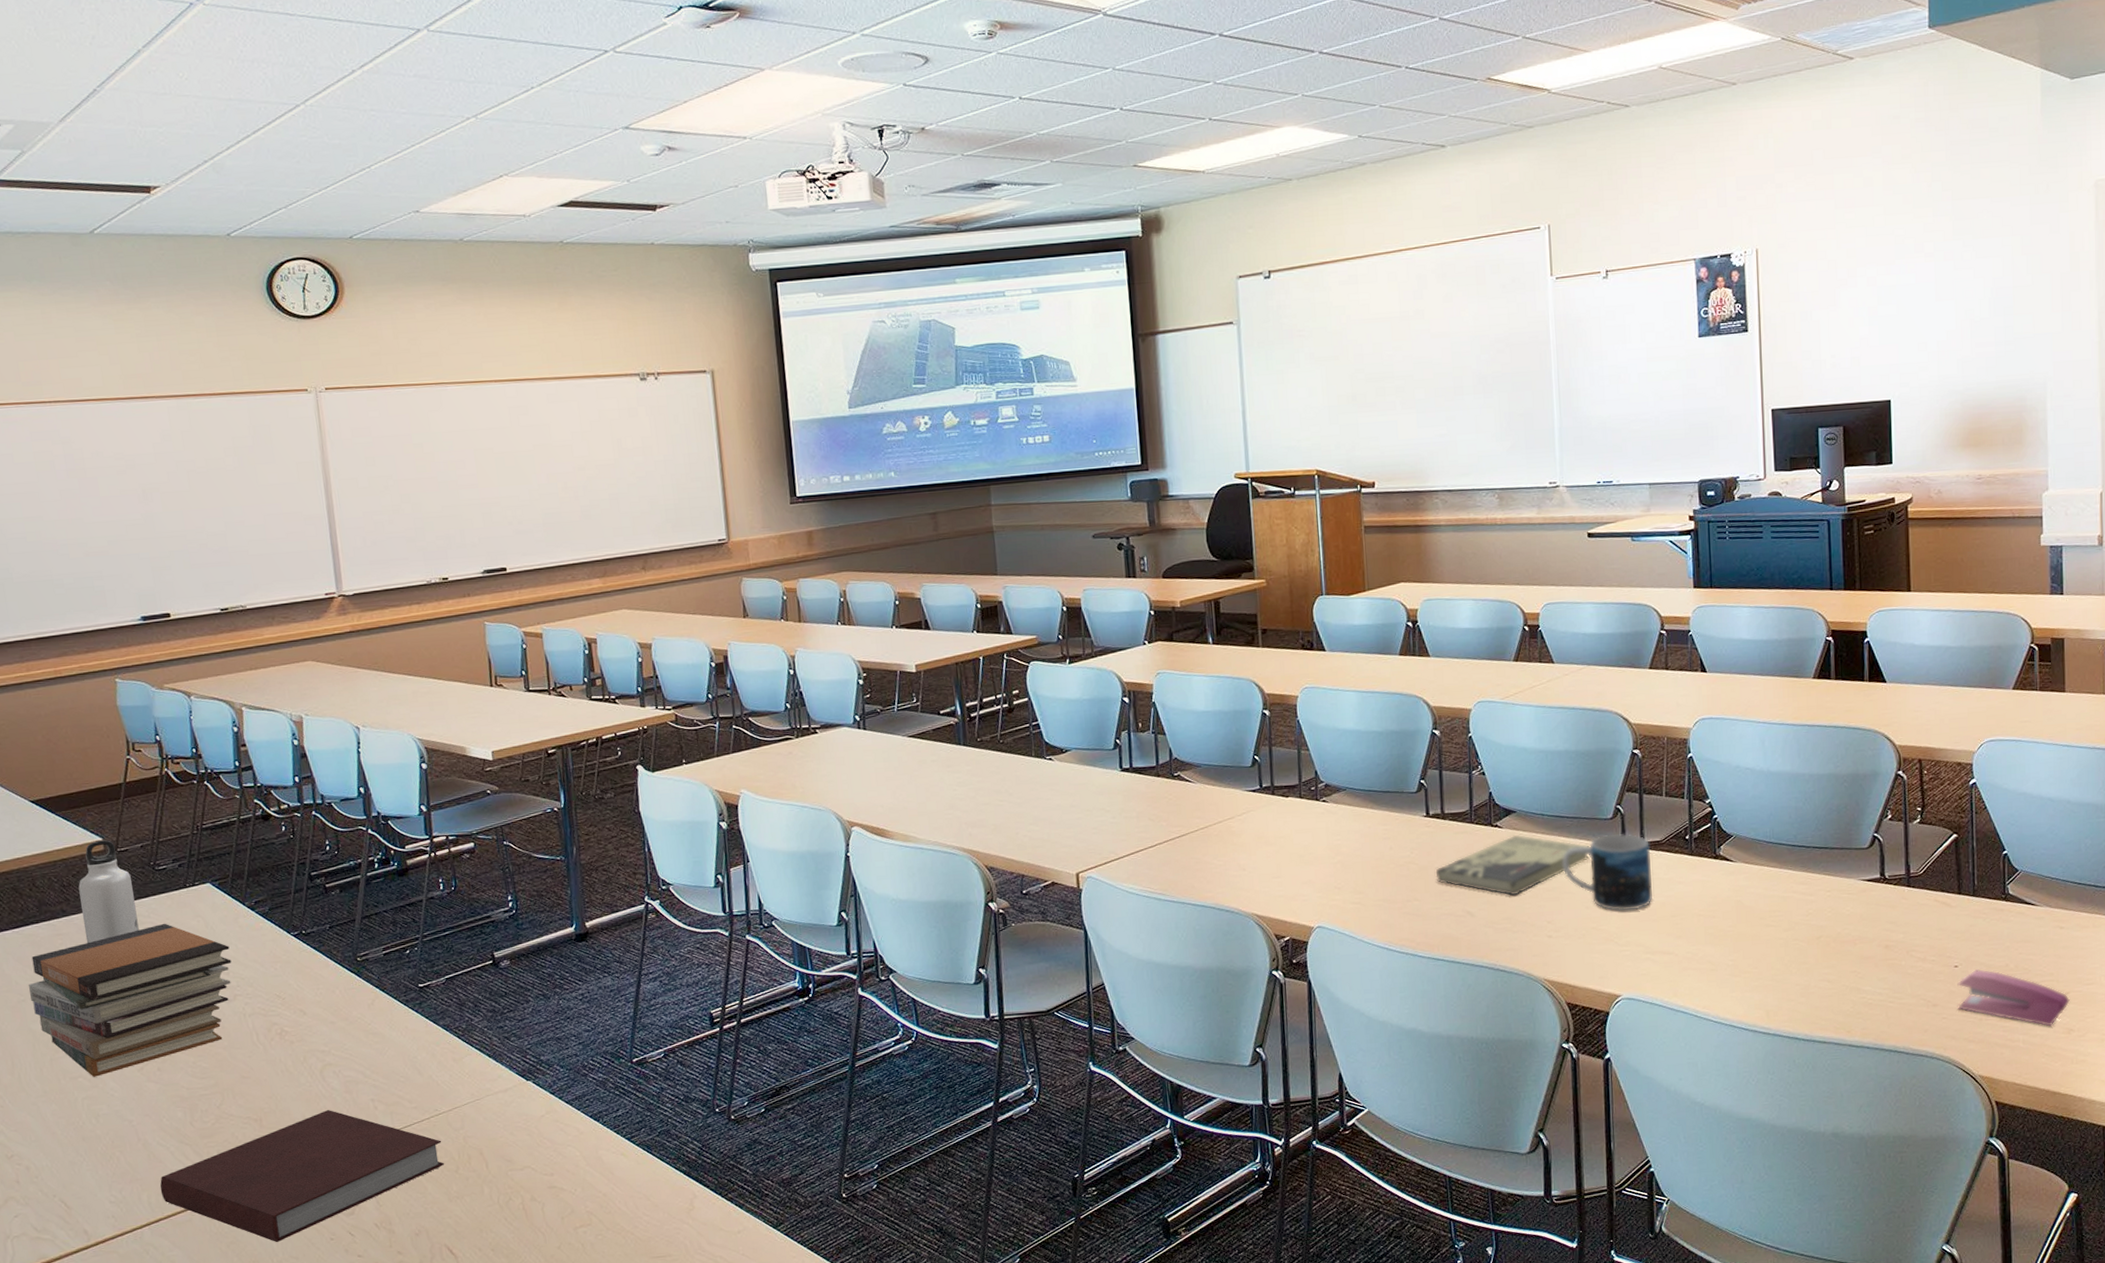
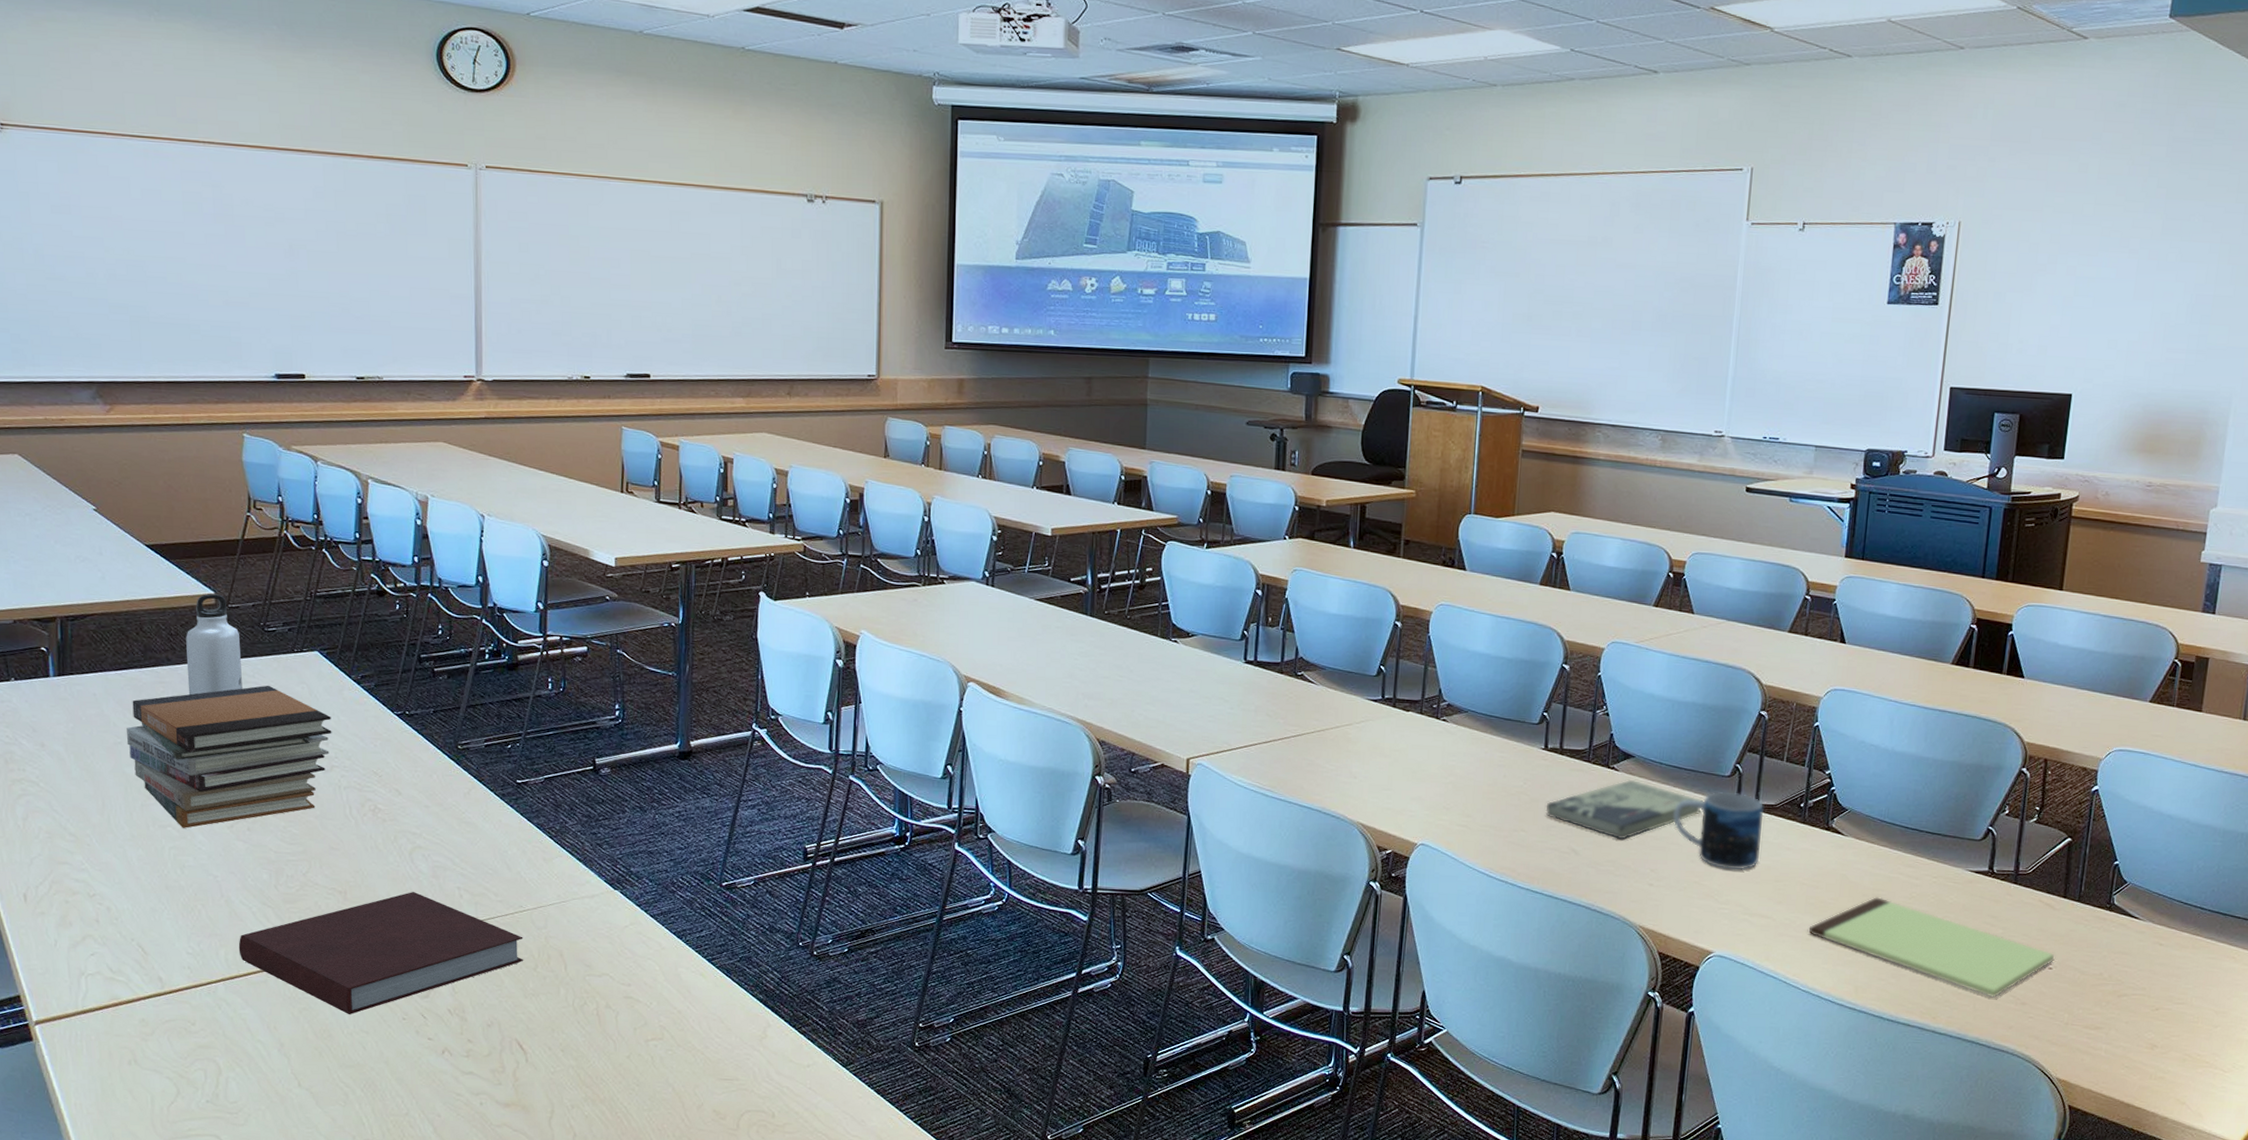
notepad: none [1712,917,1959,1003] -> present [1808,896,2055,998]
stapler: present [1957,969,2070,1027] -> none [2046,974,2158,1040]

